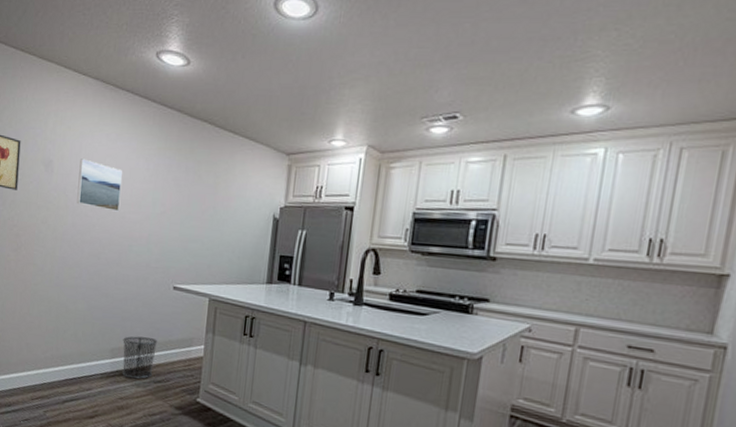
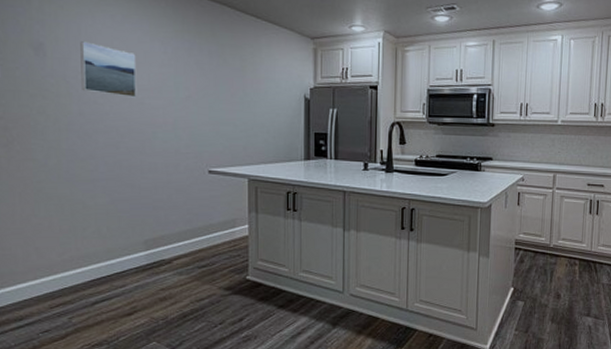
trash can: present [122,336,158,379] -> none [157,224,198,268]

